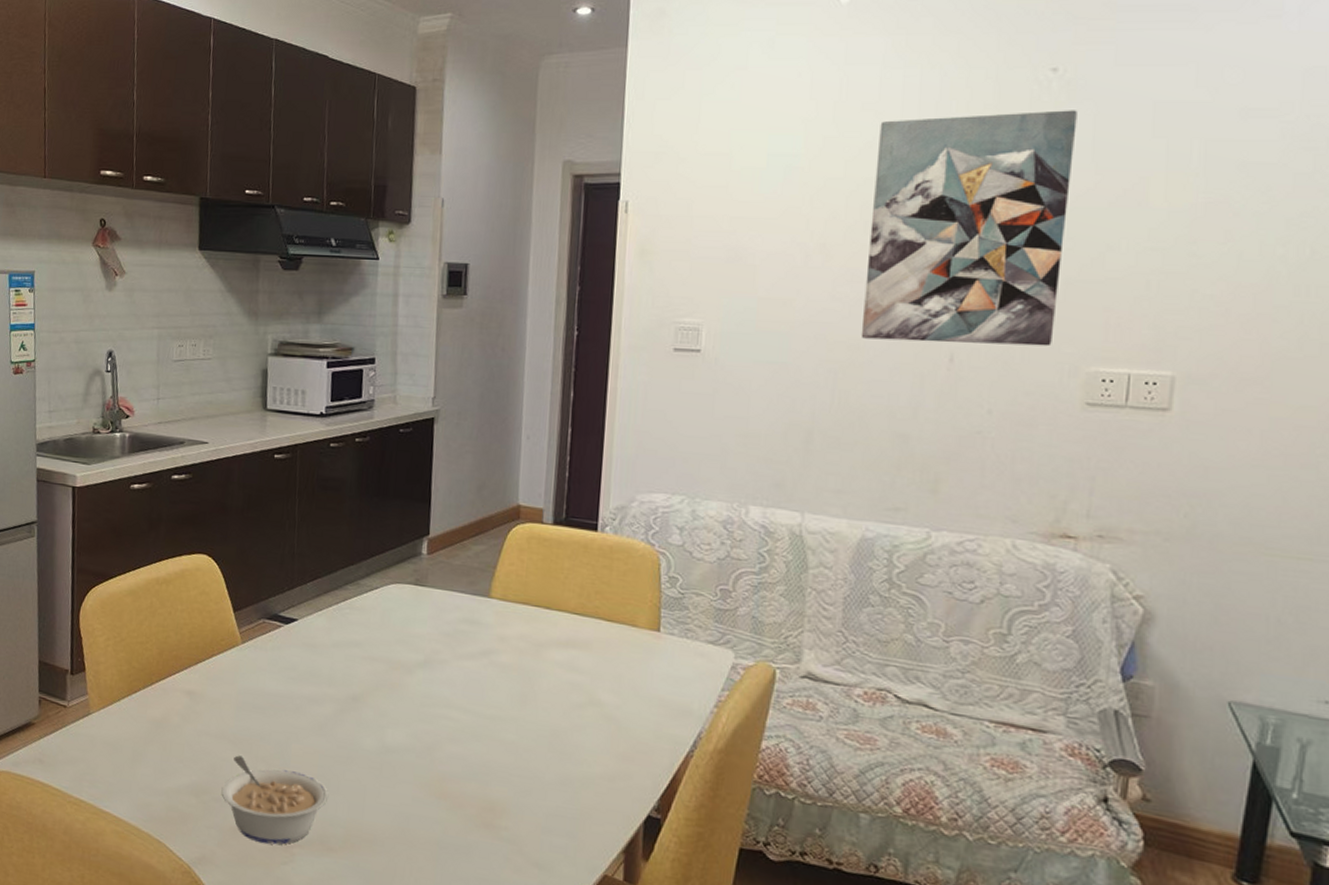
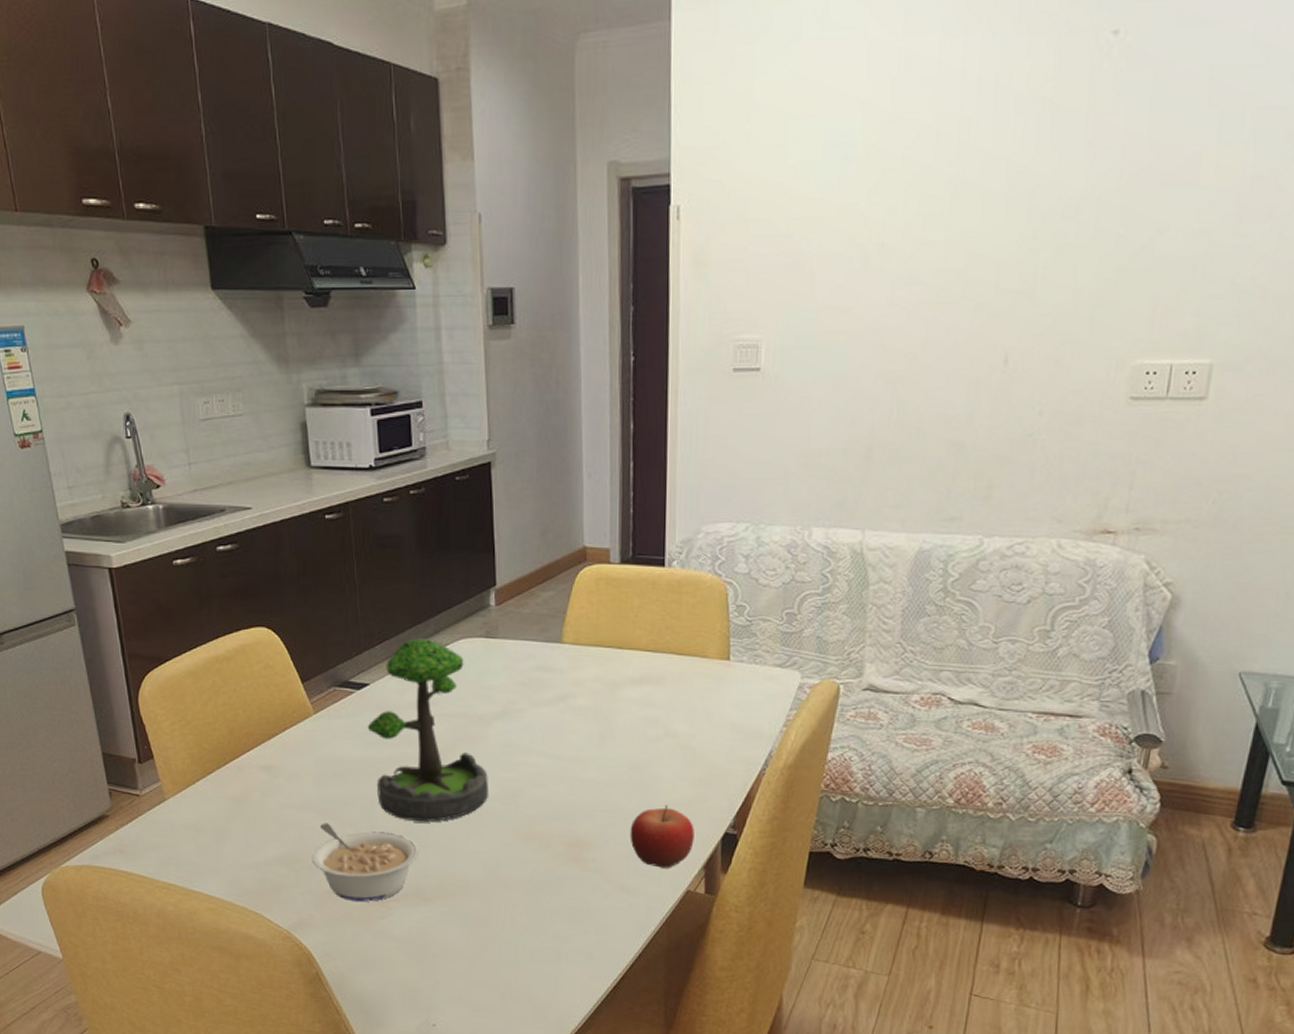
plant: none [290,579,405,768] -> present [367,638,488,822]
fruit: none [546,777,615,848] -> present [630,805,694,868]
wall art: present [861,110,1077,347] -> none [919,79,1136,345]

